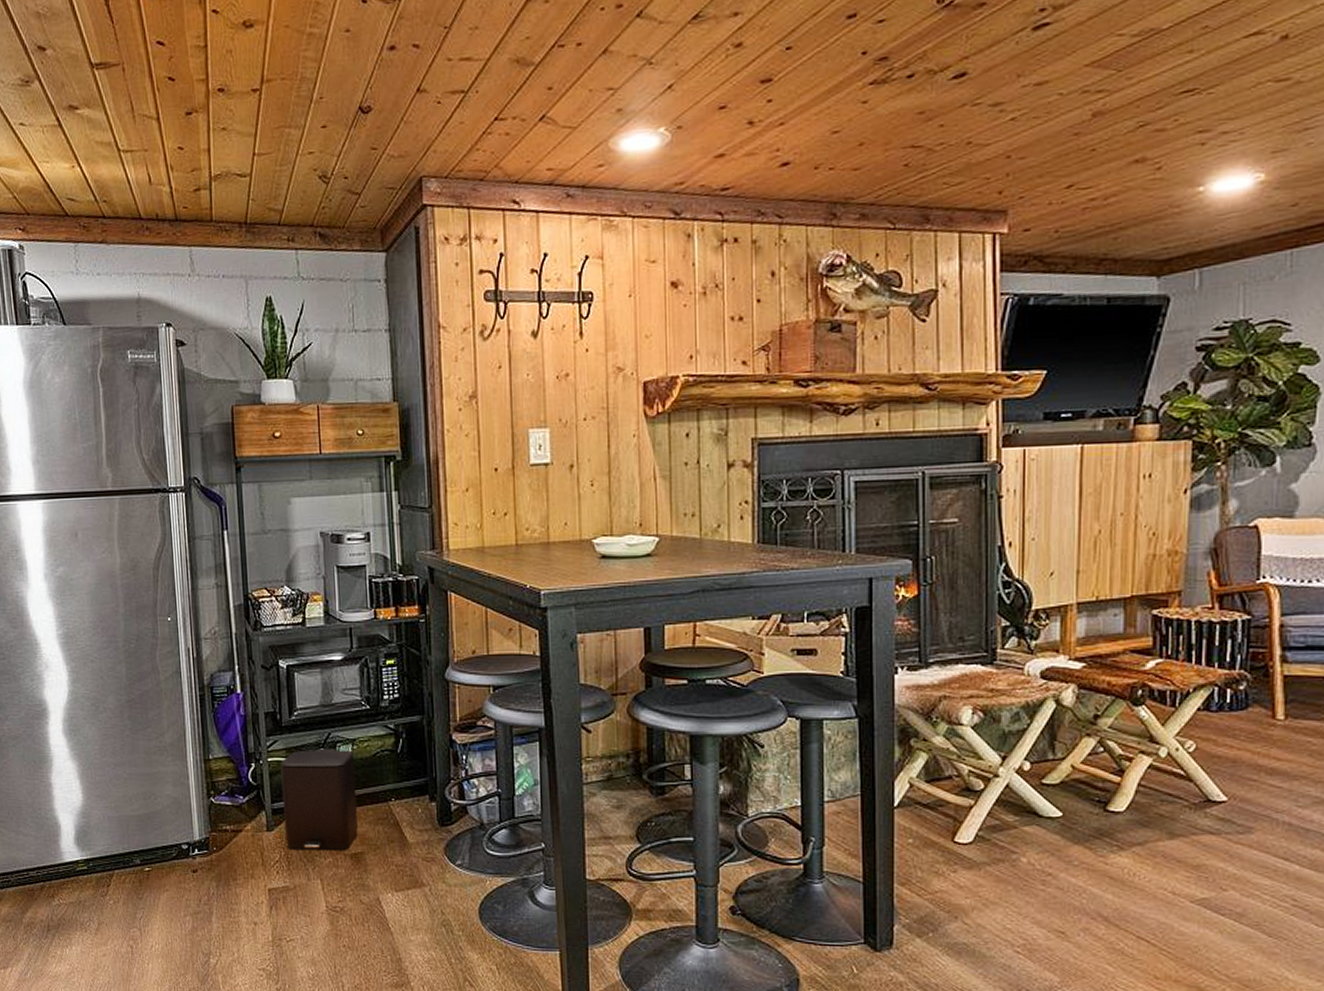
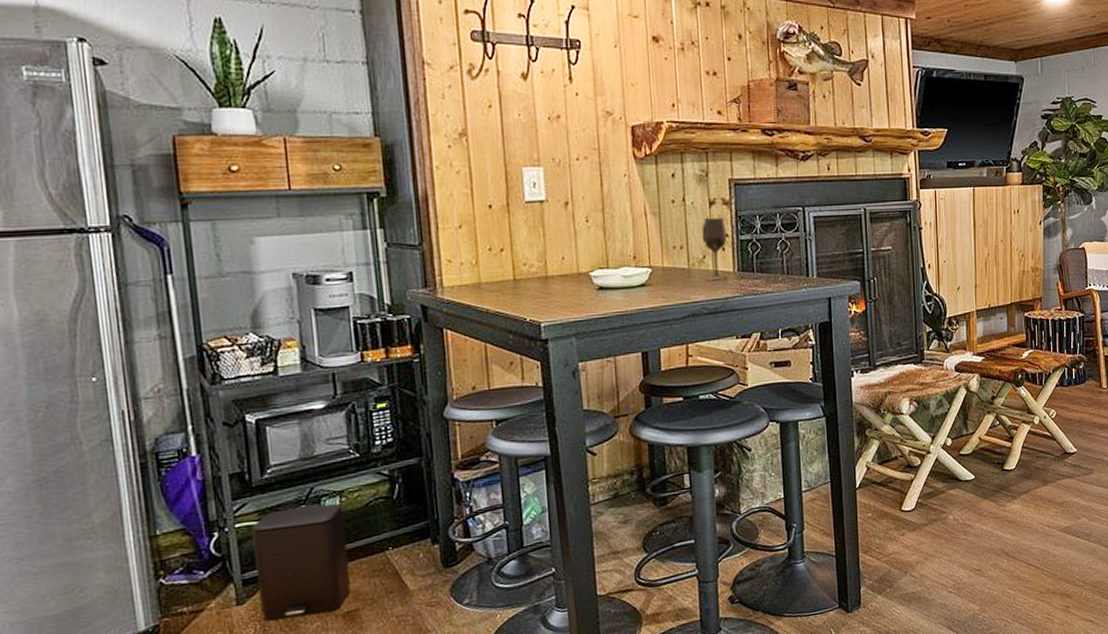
wine glass: none [717,482,747,555] -> present [702,218,728,282]

